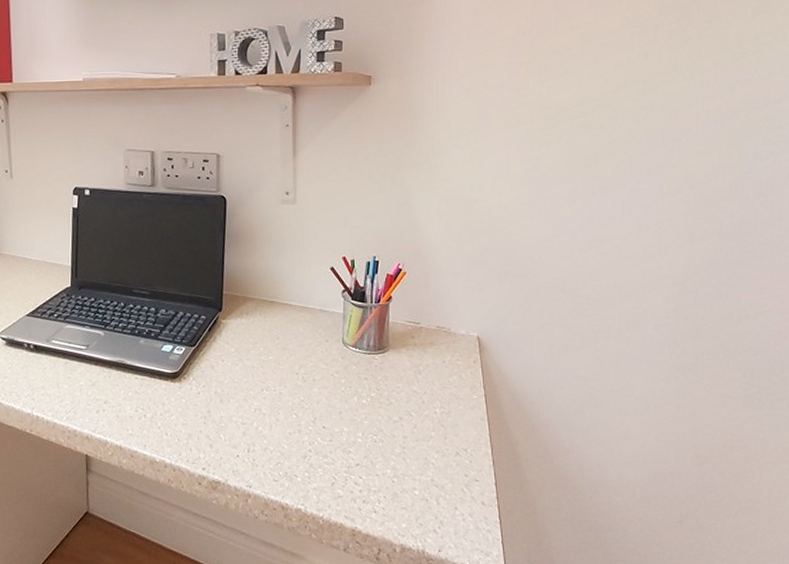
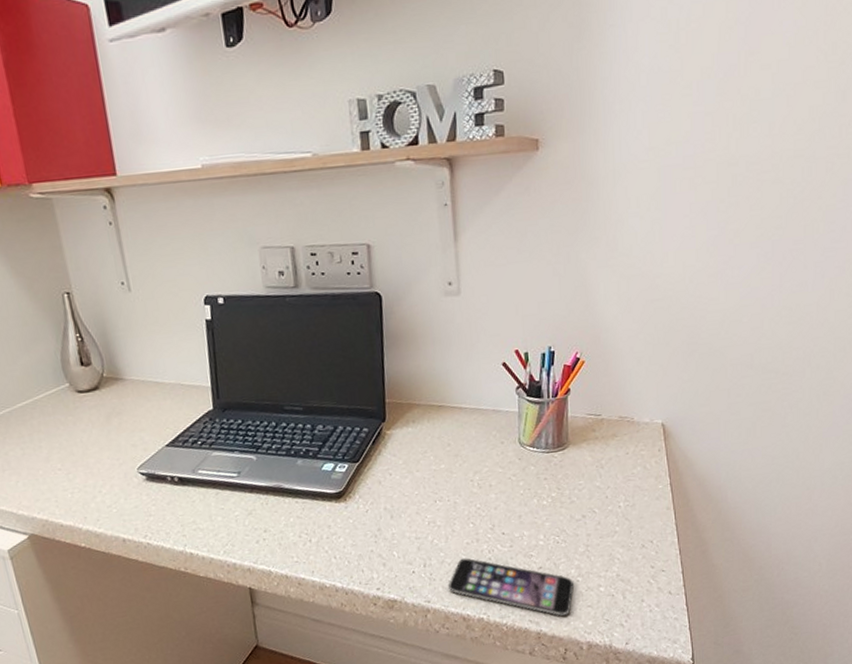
smartphone: none [270,447,389,515] -> present [449,557,574,616]

